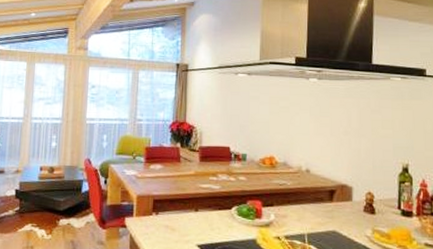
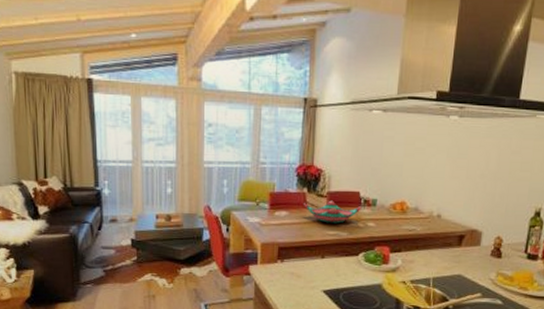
decorative bowl: none [178,155,232,177] -> present [304,200,361,224]

